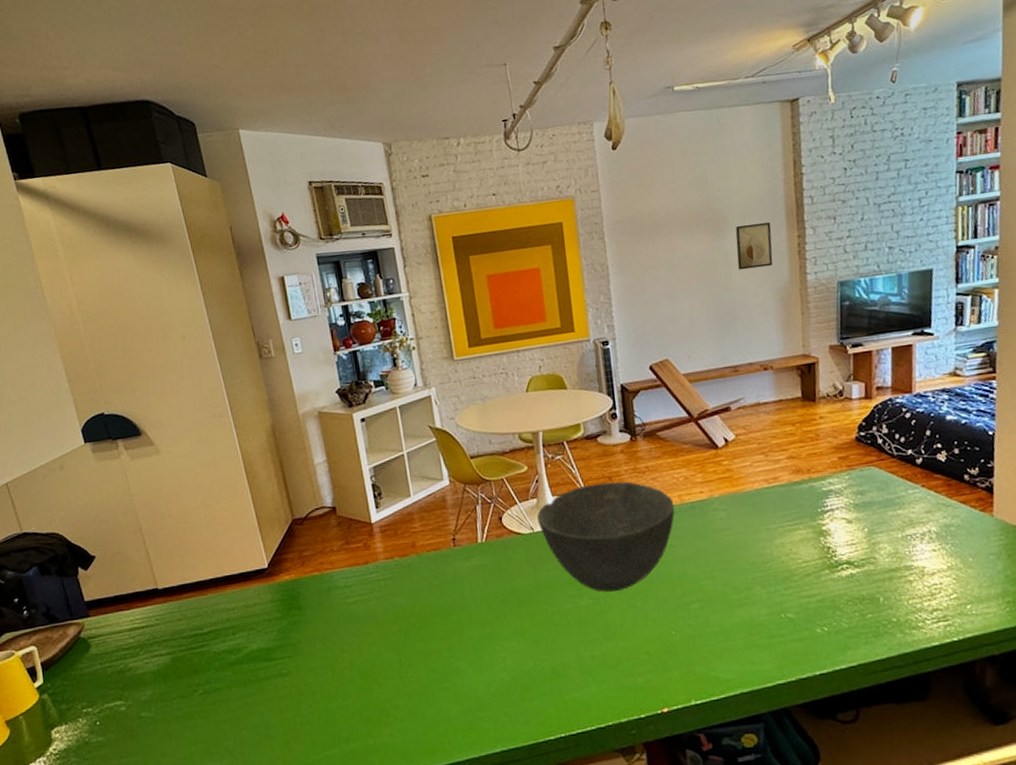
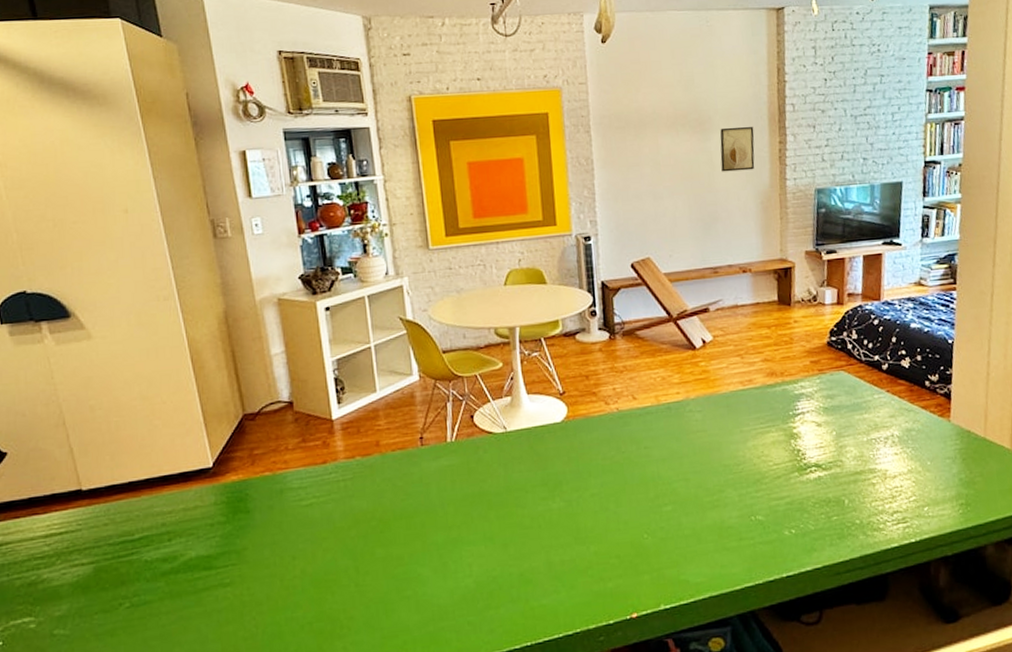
bowl: present [537,481,675,592] -> none [511,380,651,495]

